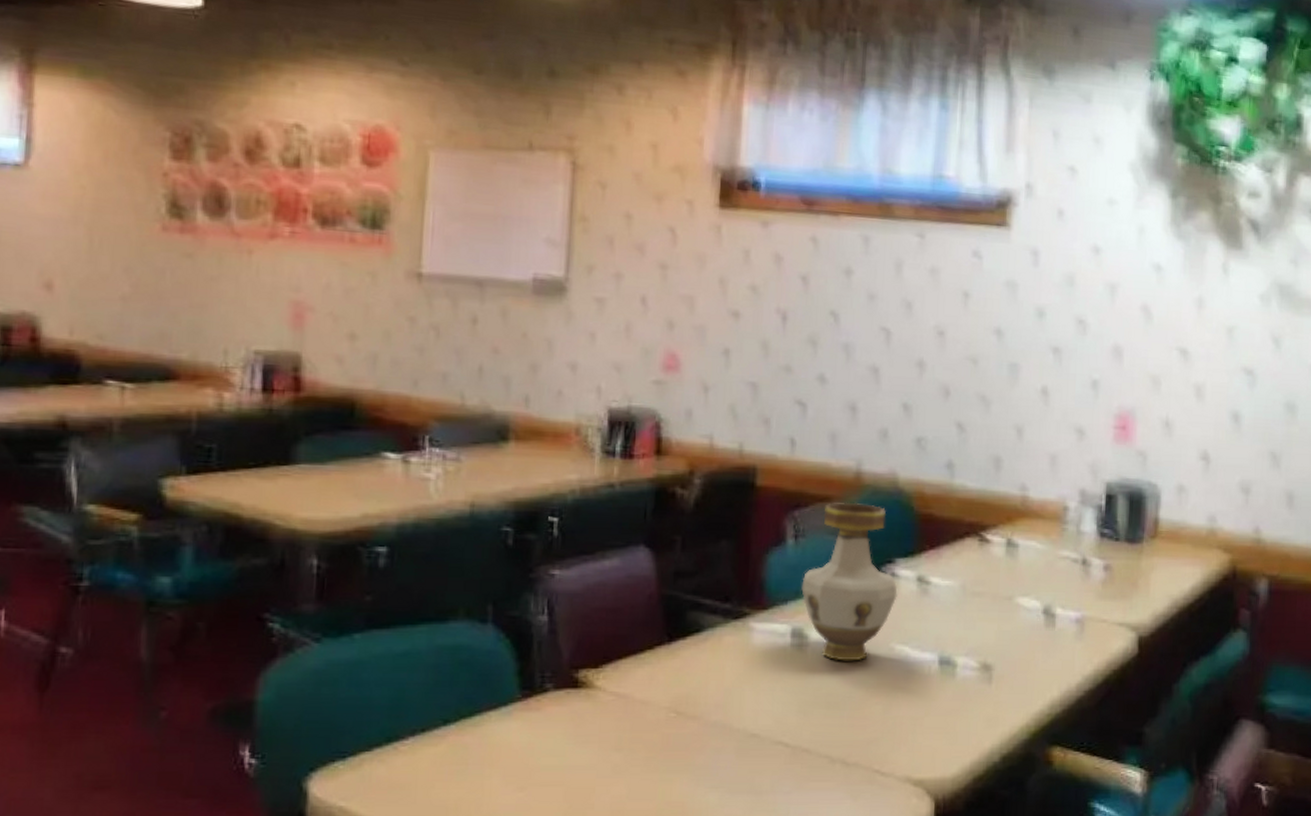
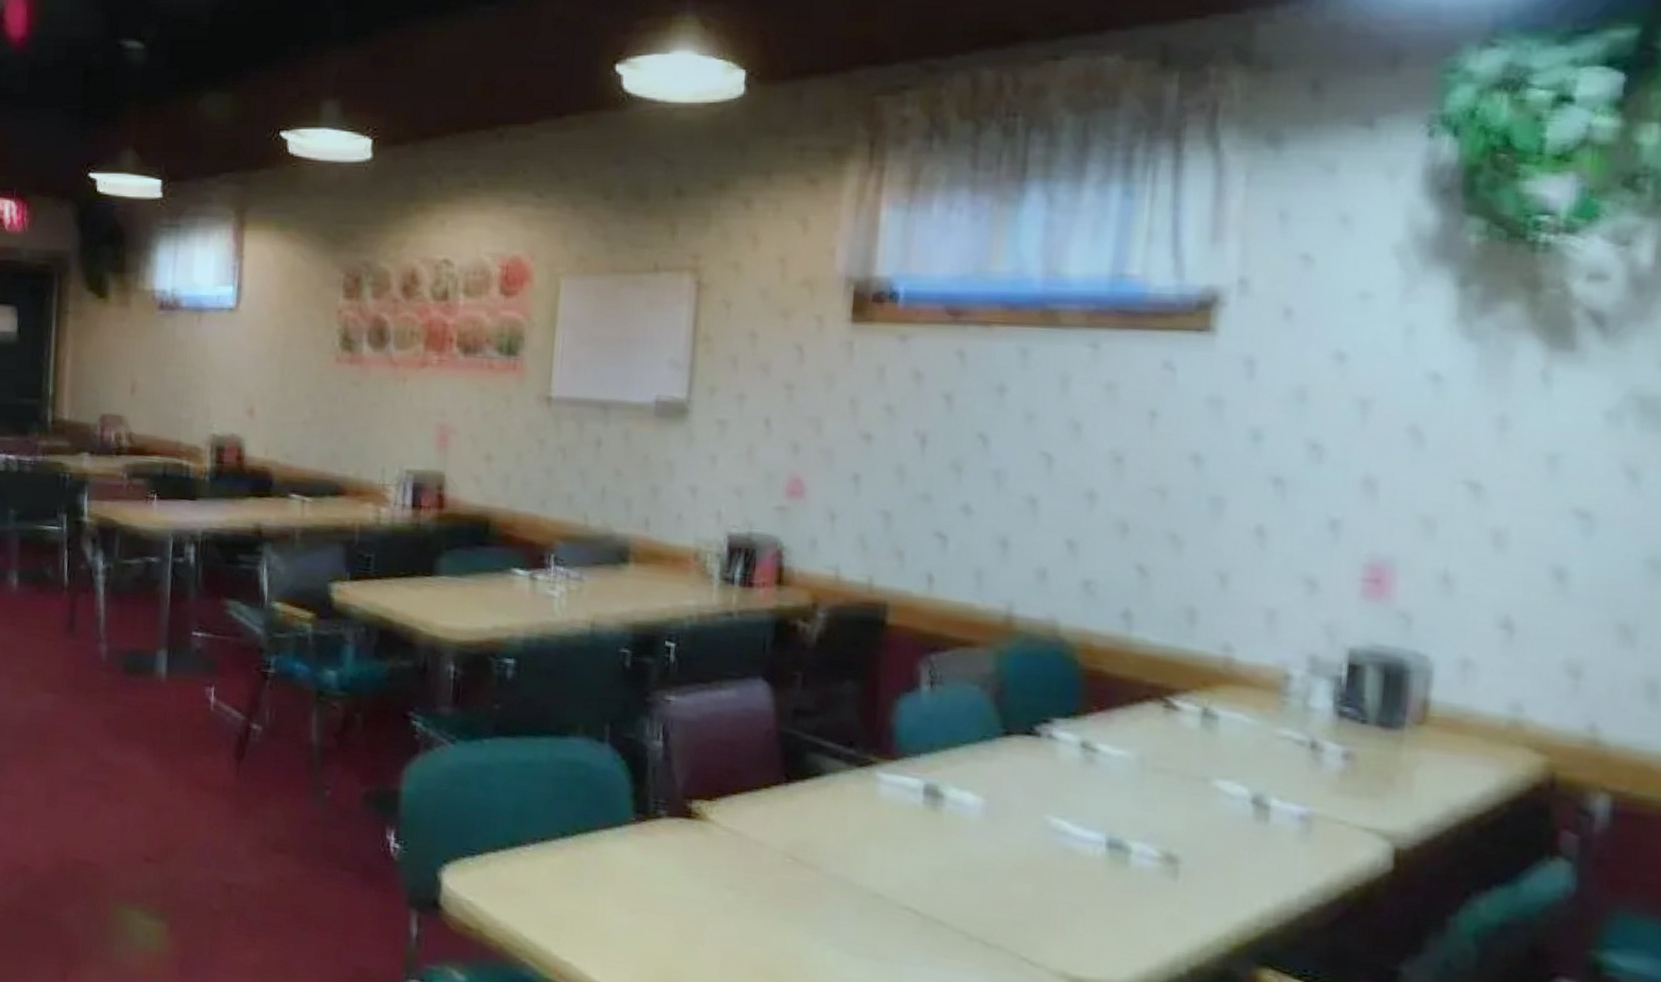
vase: present [801,502,898,661] -> none [937,649,1055,830]

